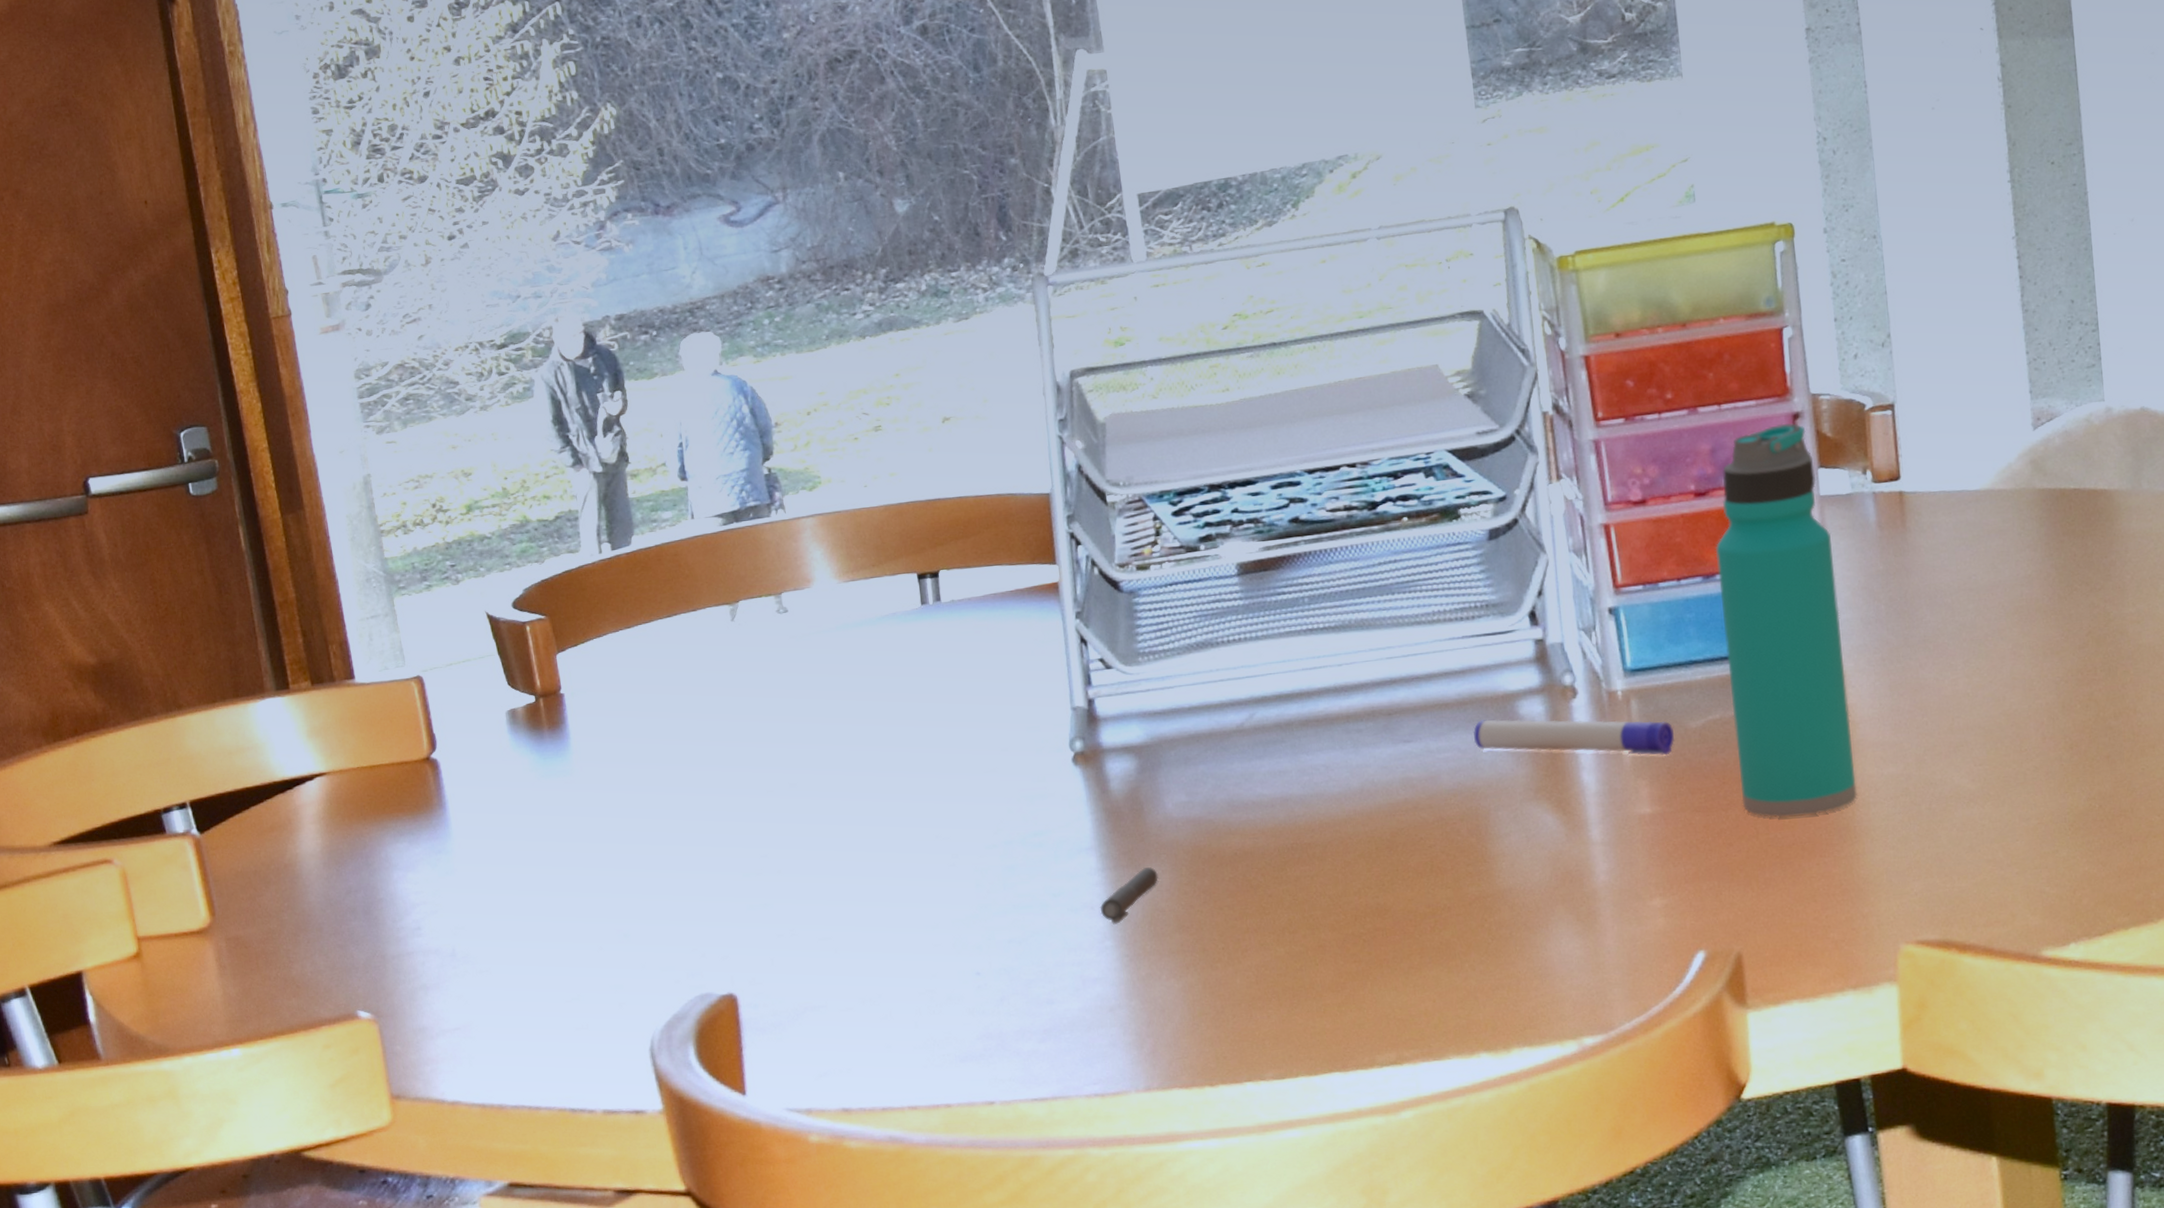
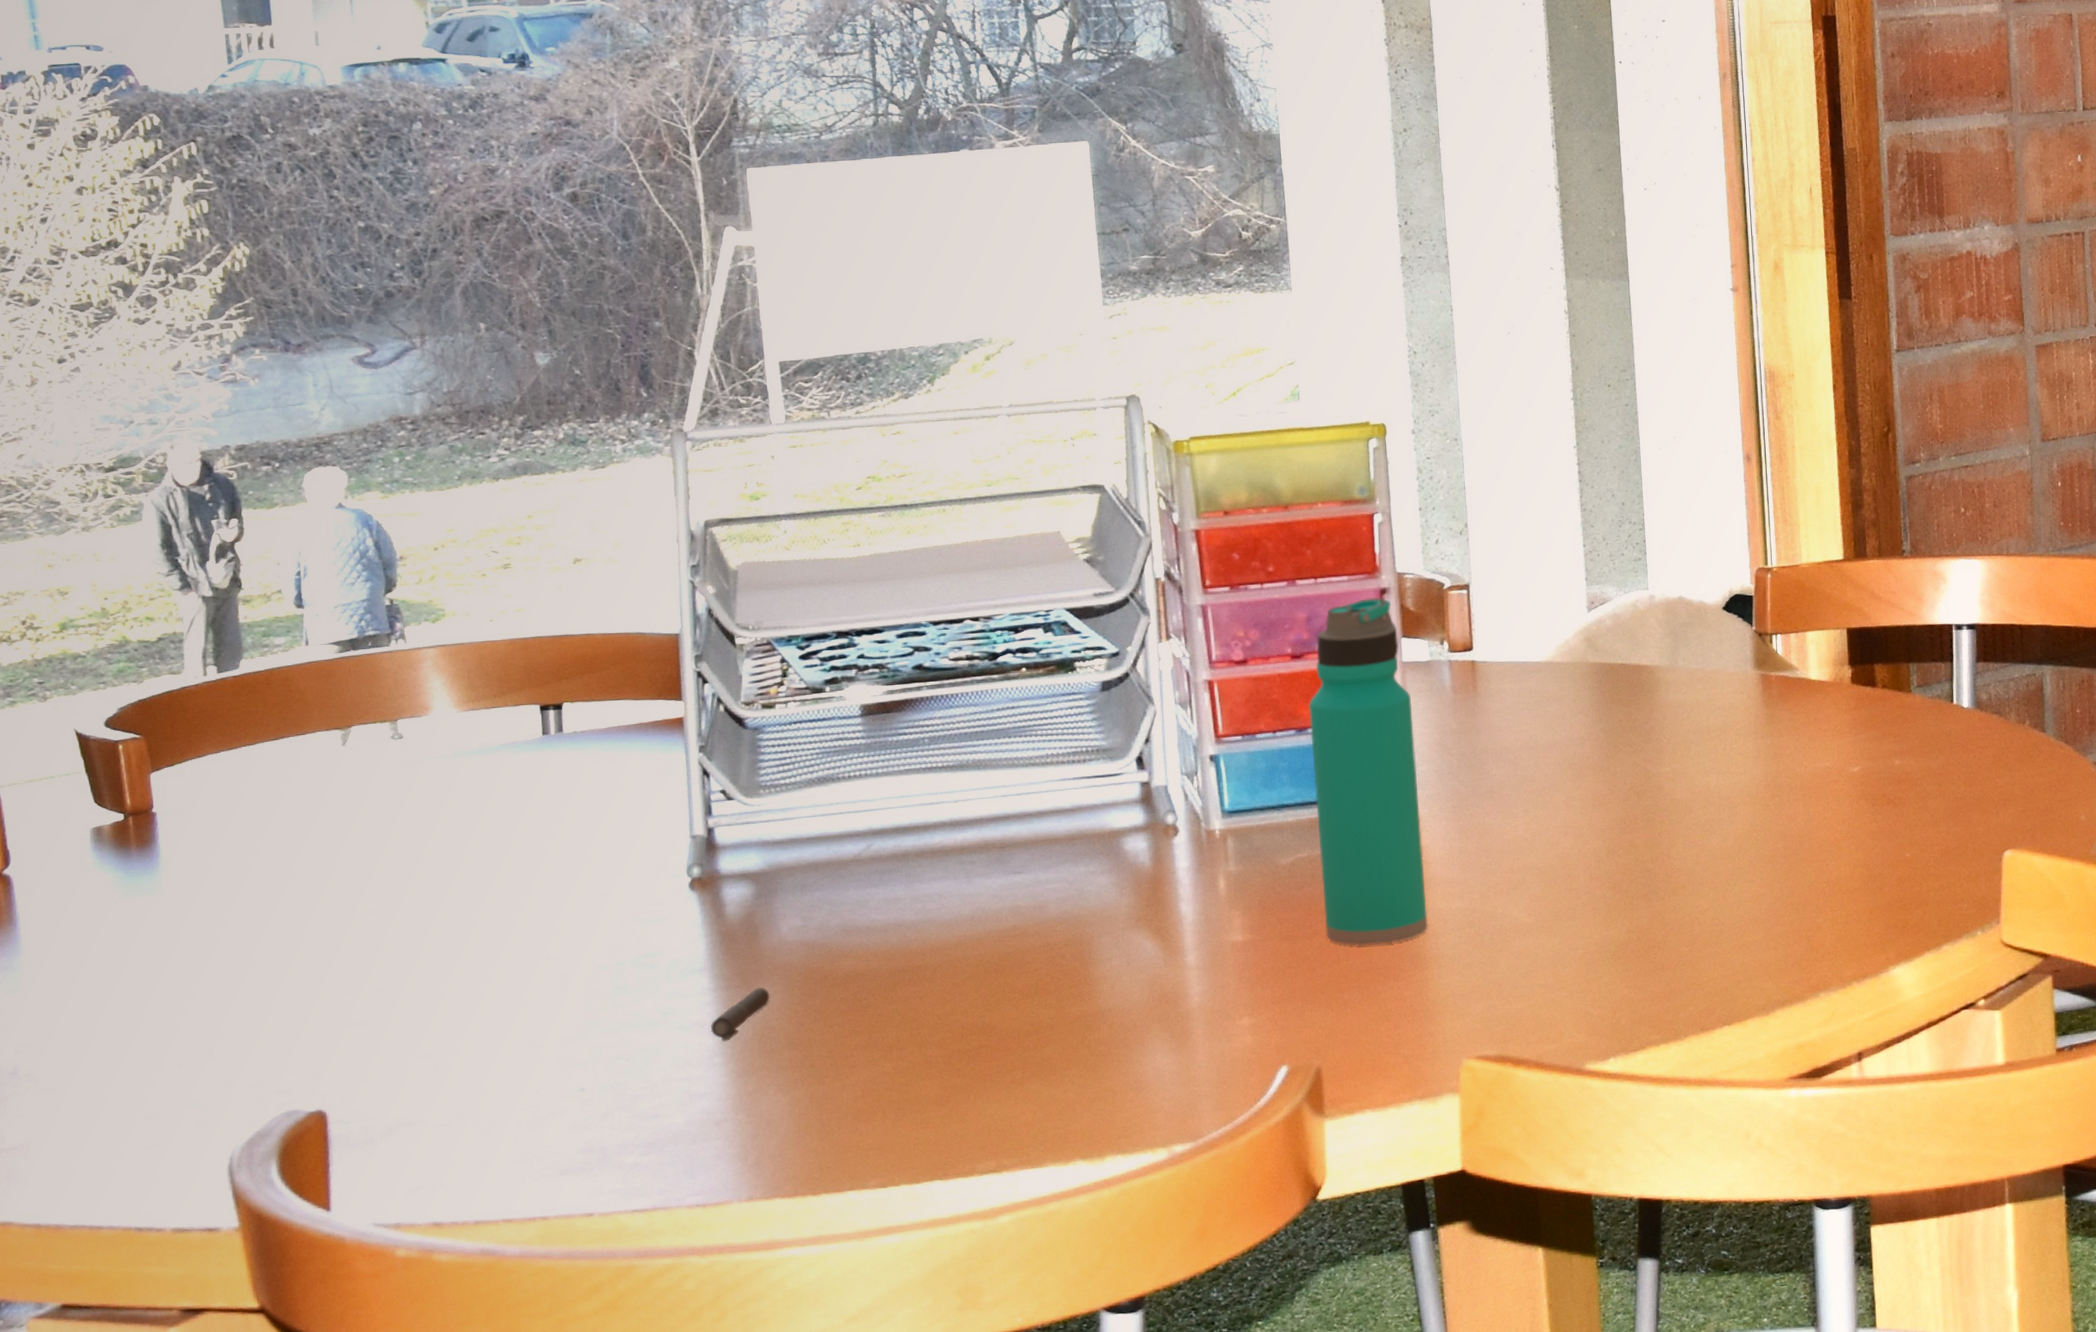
marker pen: present [1473,719,1675,756] -> none [1081,854,1267,889]

